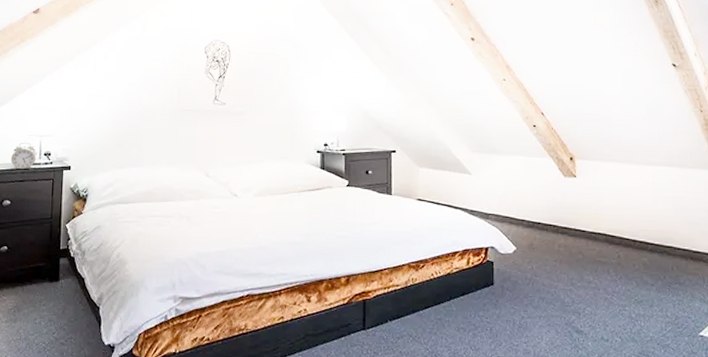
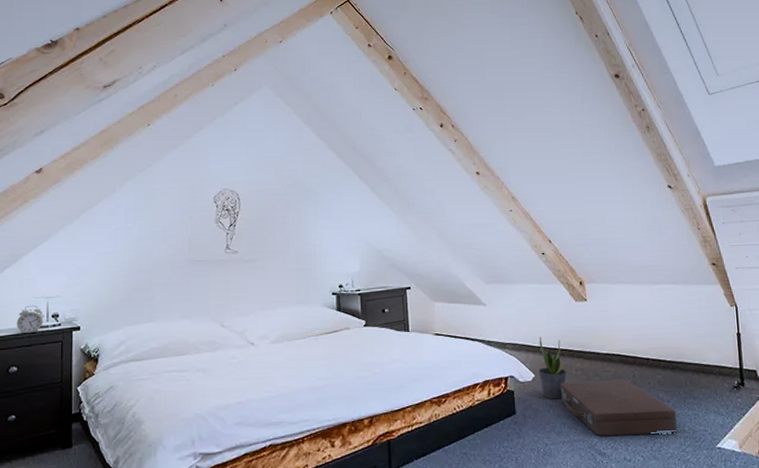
potted plant: none [520,210,550,274] -> present [538,337,567,400]
briefcase: none [541,257,659,317] -> present [560,379,677,436]

